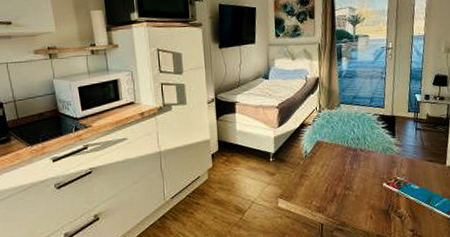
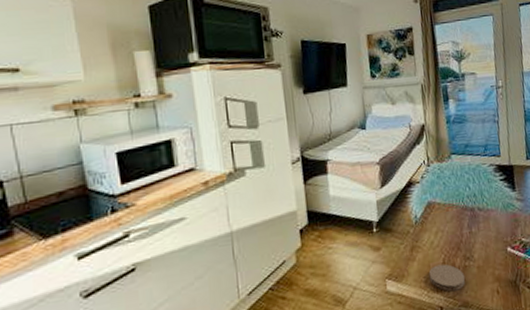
coaster: none [313,191,344,213] -> present [428,264,466,292]

